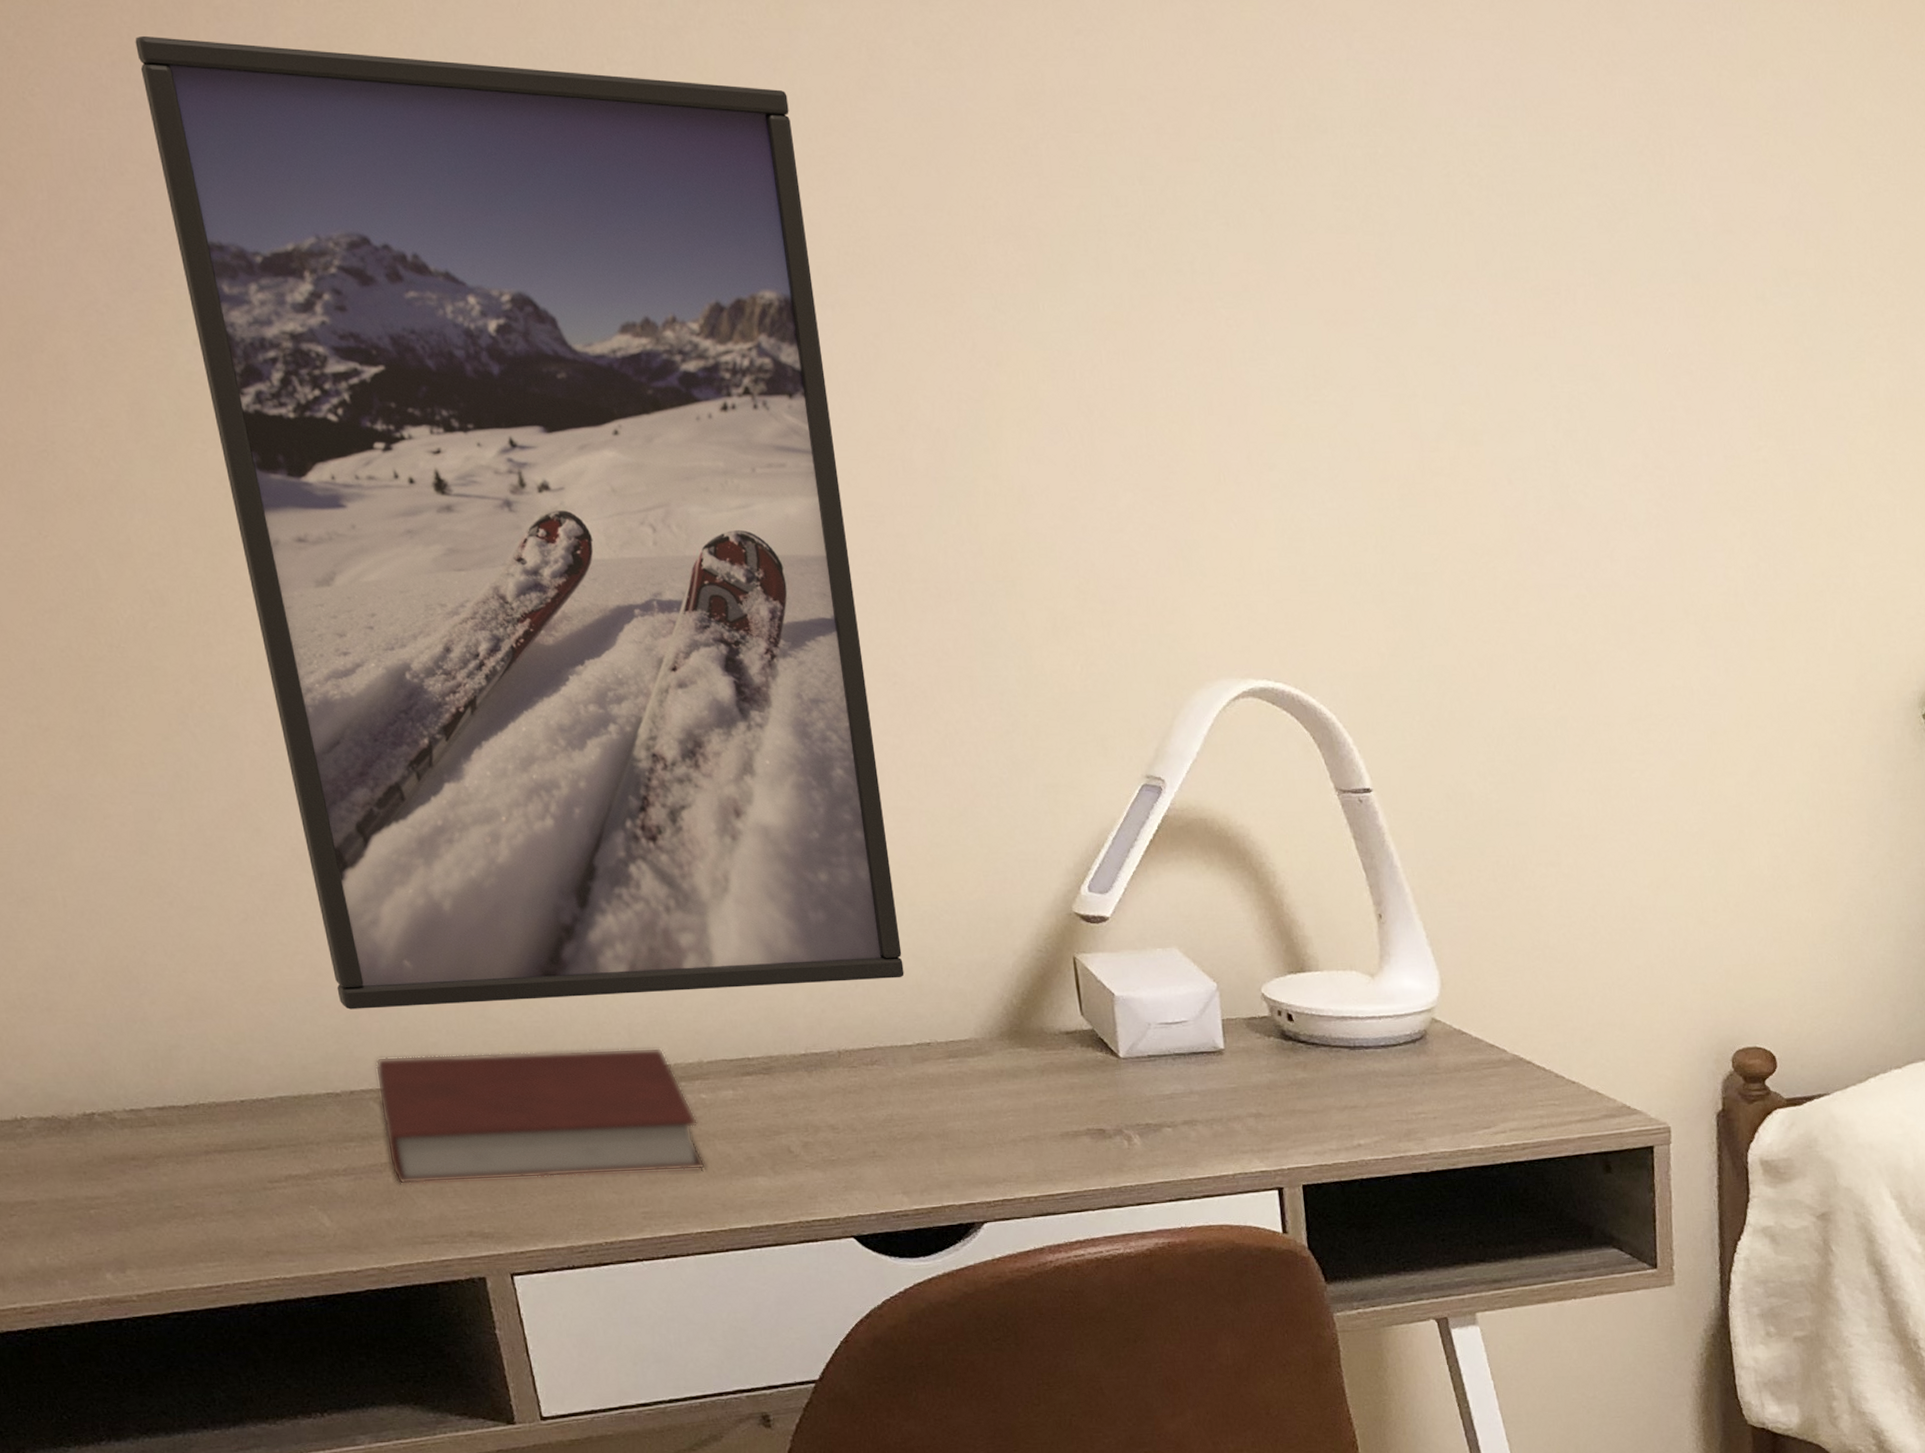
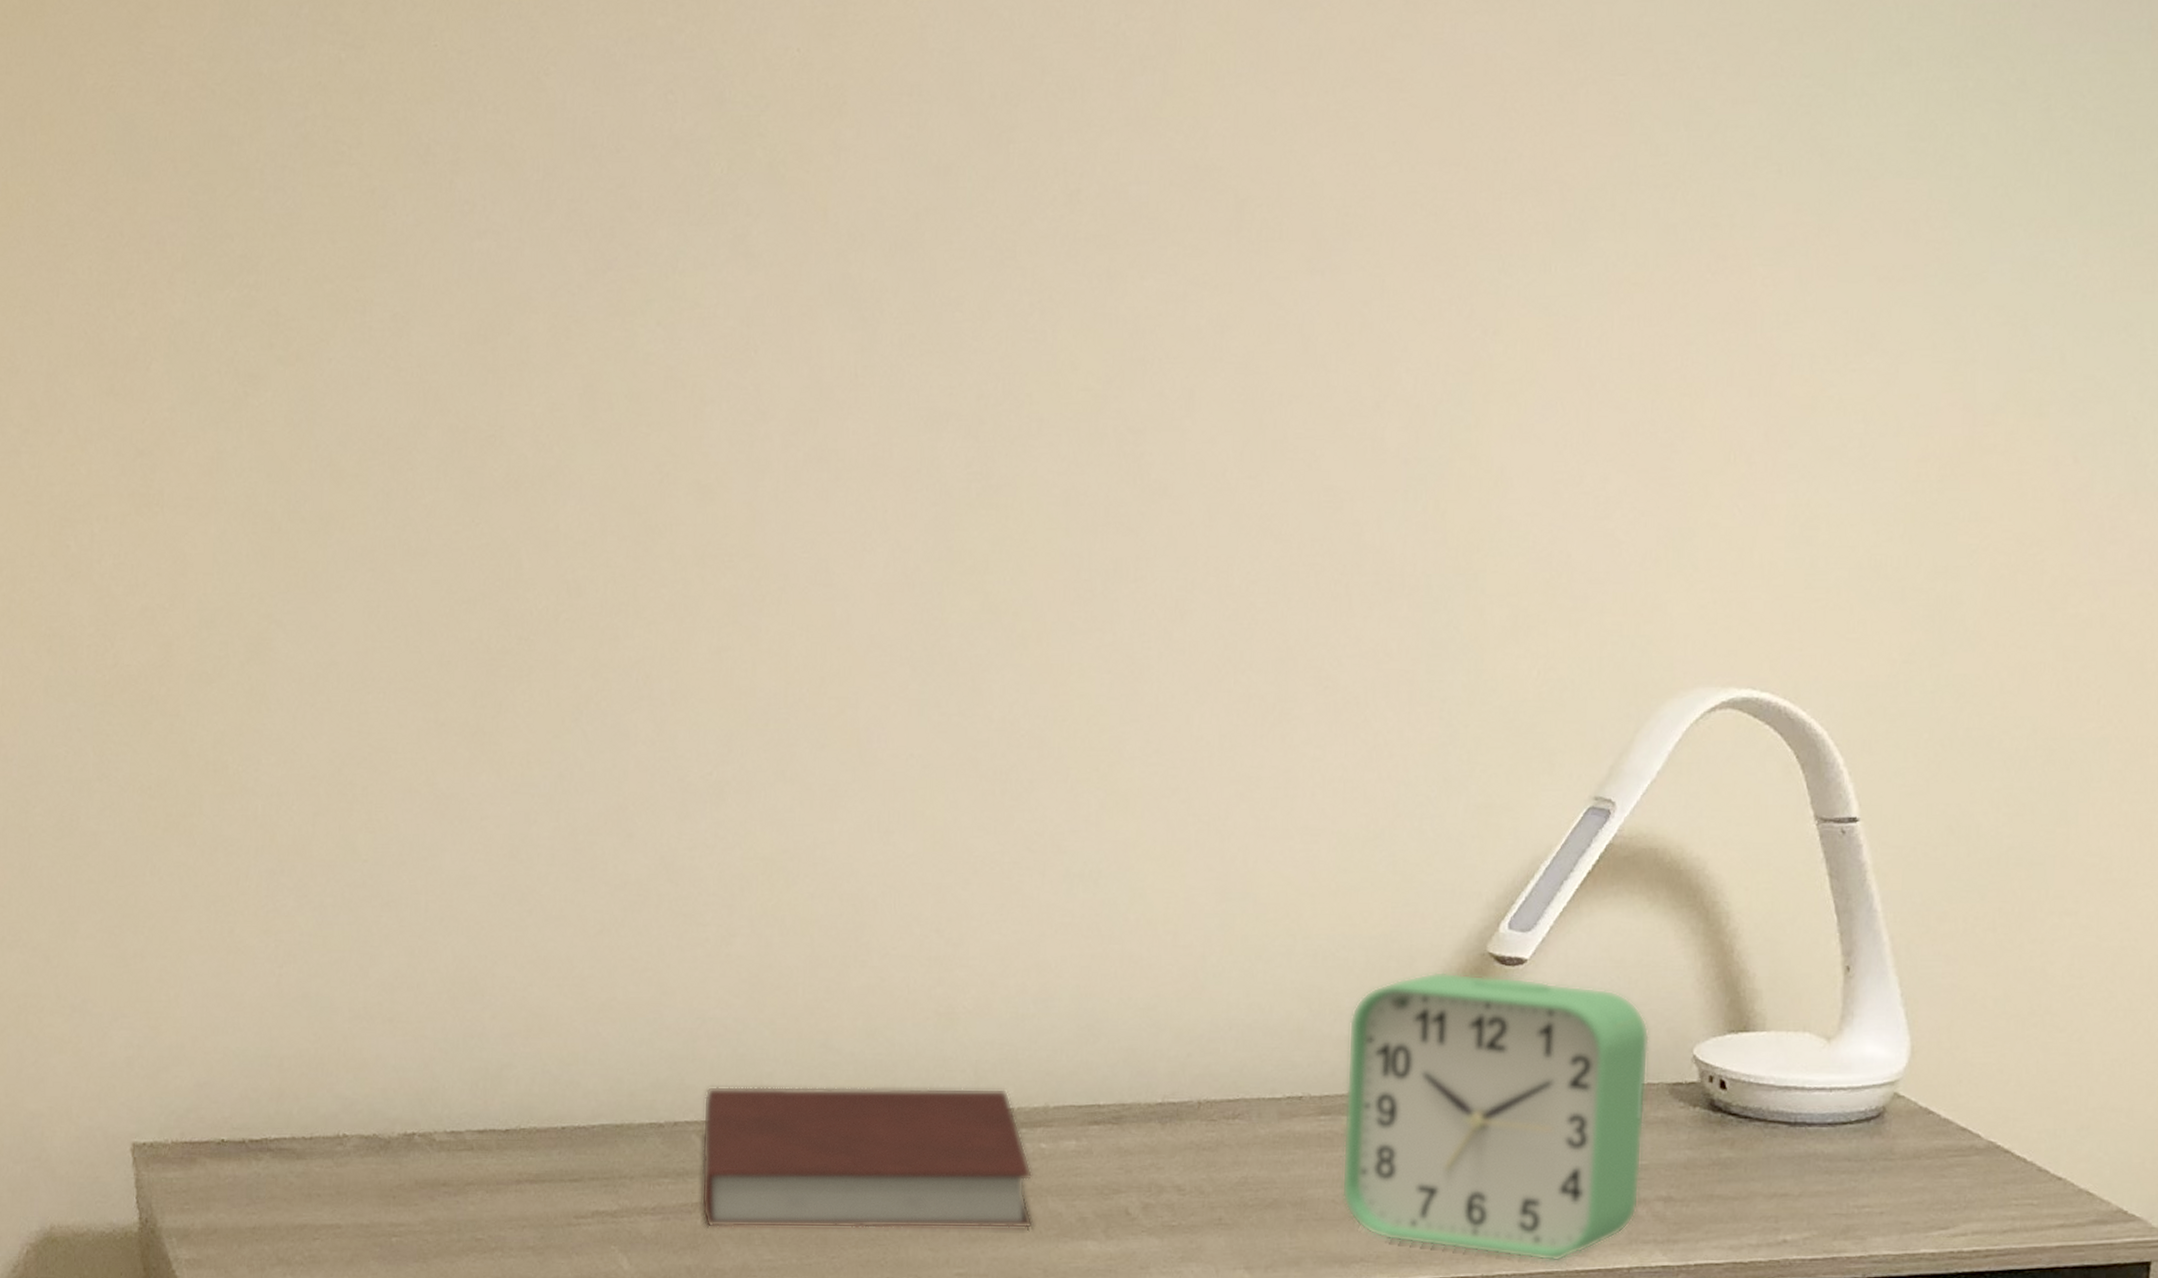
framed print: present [135,35,904,1010] -> none [654,10,1310,1033]
alarm clock: none [961,930,1234,1173] -> present [1341,971,1649,1261]

